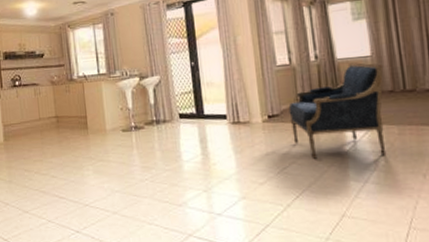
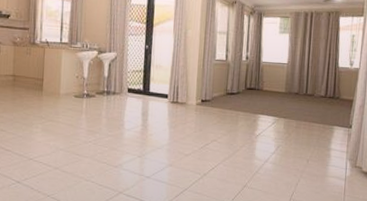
armchair: present [288,62,387,159] -> none [218,67,294,142]

